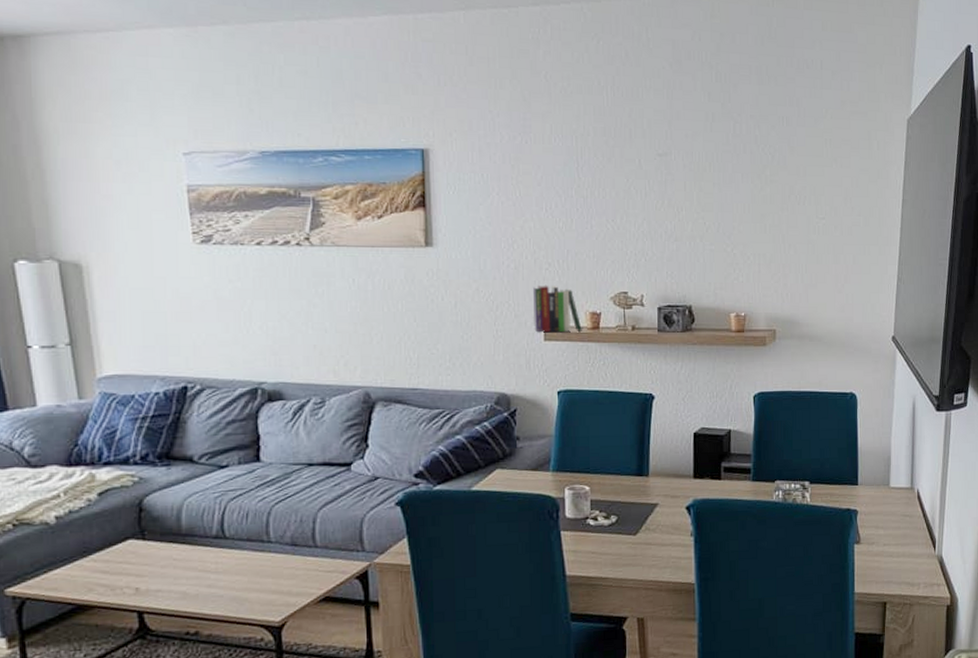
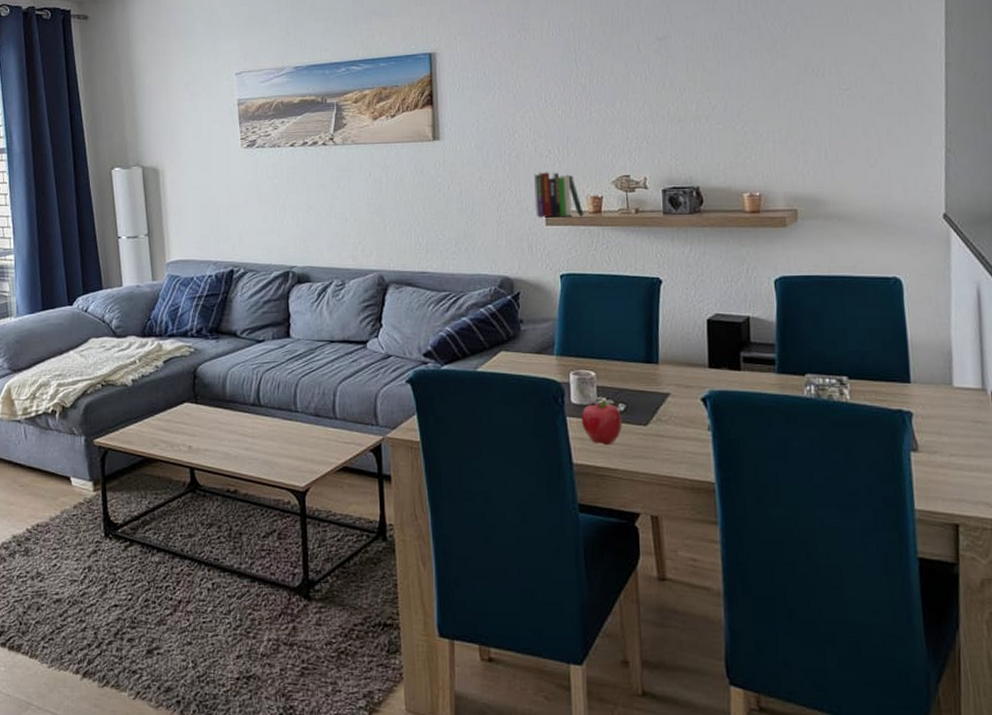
fruit: none [575,513,614,556] -> present [581,400,623,444]

